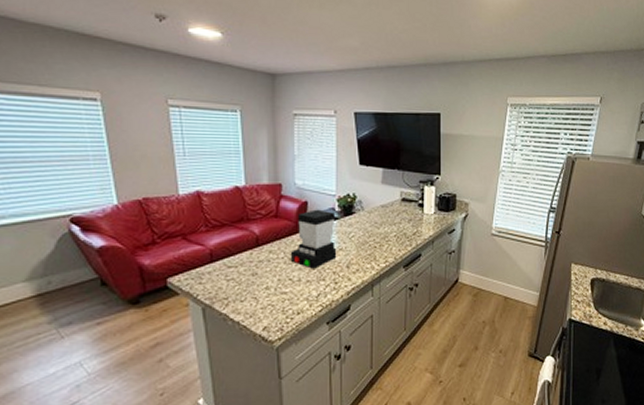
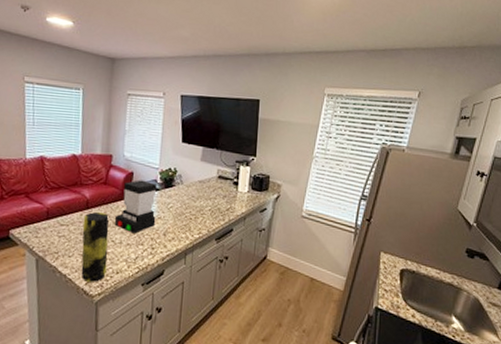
vase: none [254,249,286,327] -> present [81,212,109,282]

